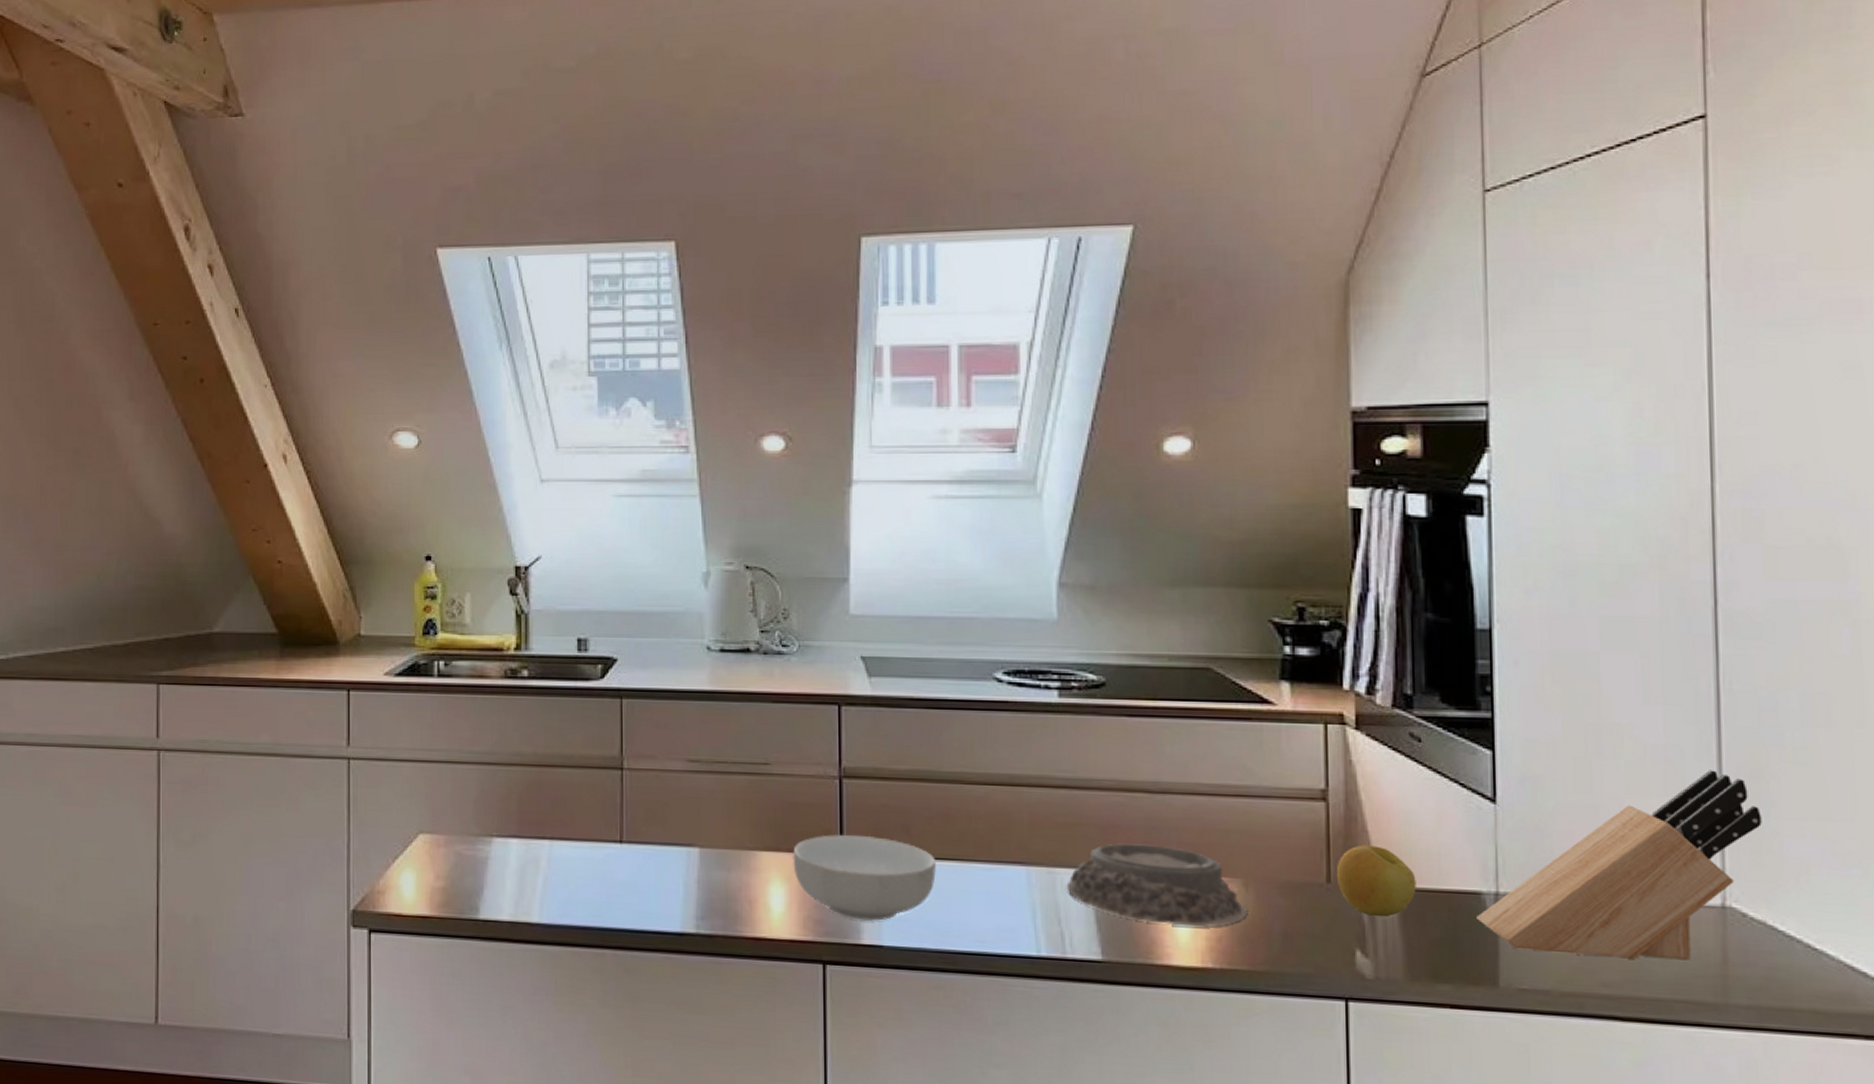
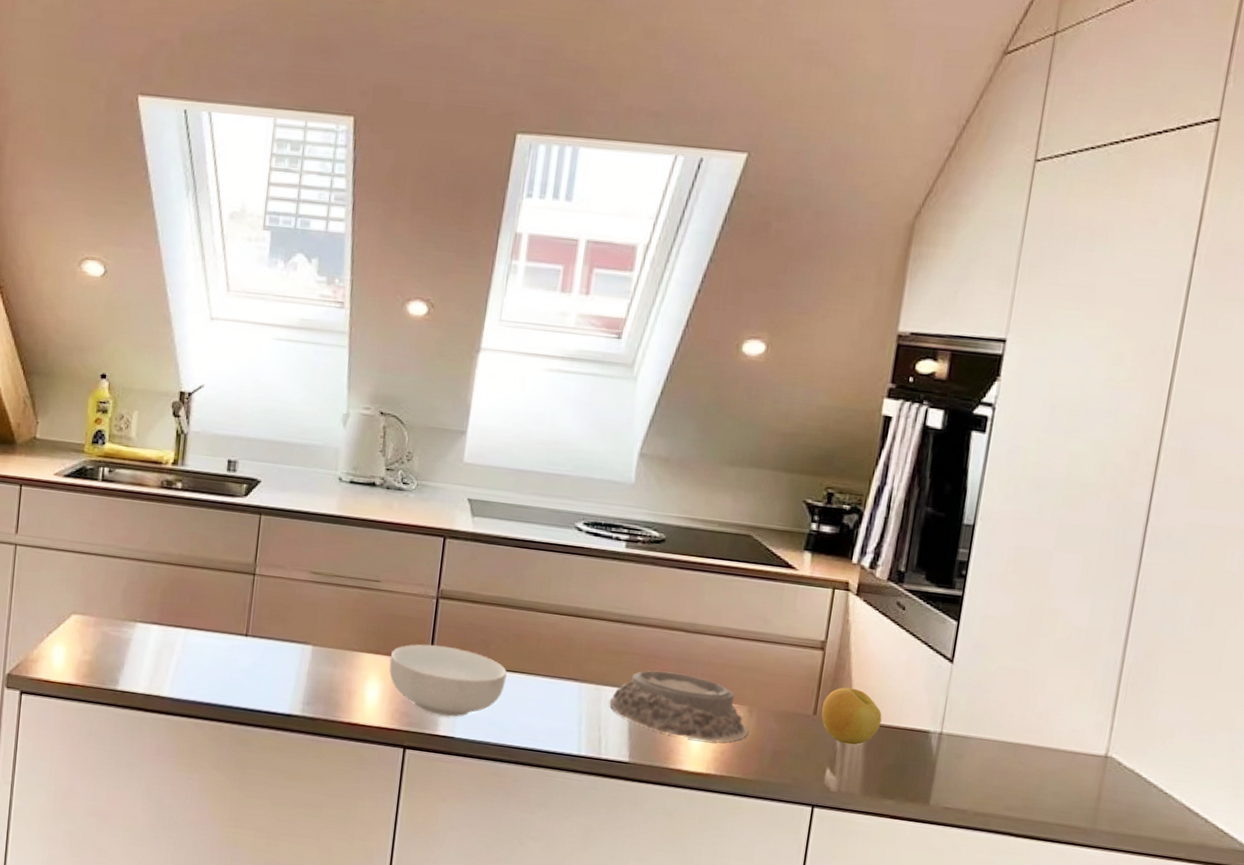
knife block: present [1477,770,1762,961] -> none [922,651,1148,795]

